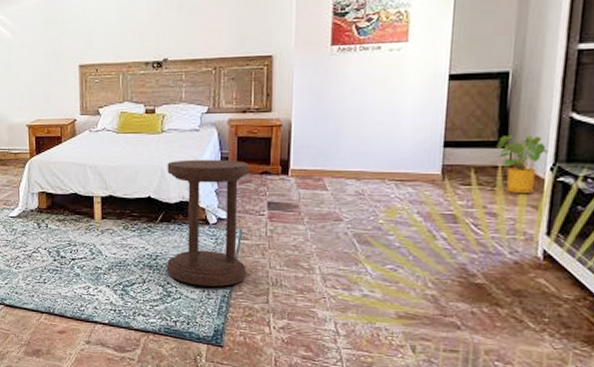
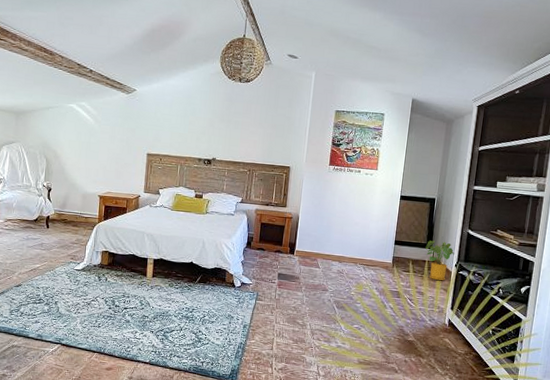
side table: present [167,159,249,287] -> none [200,236,267,336]

